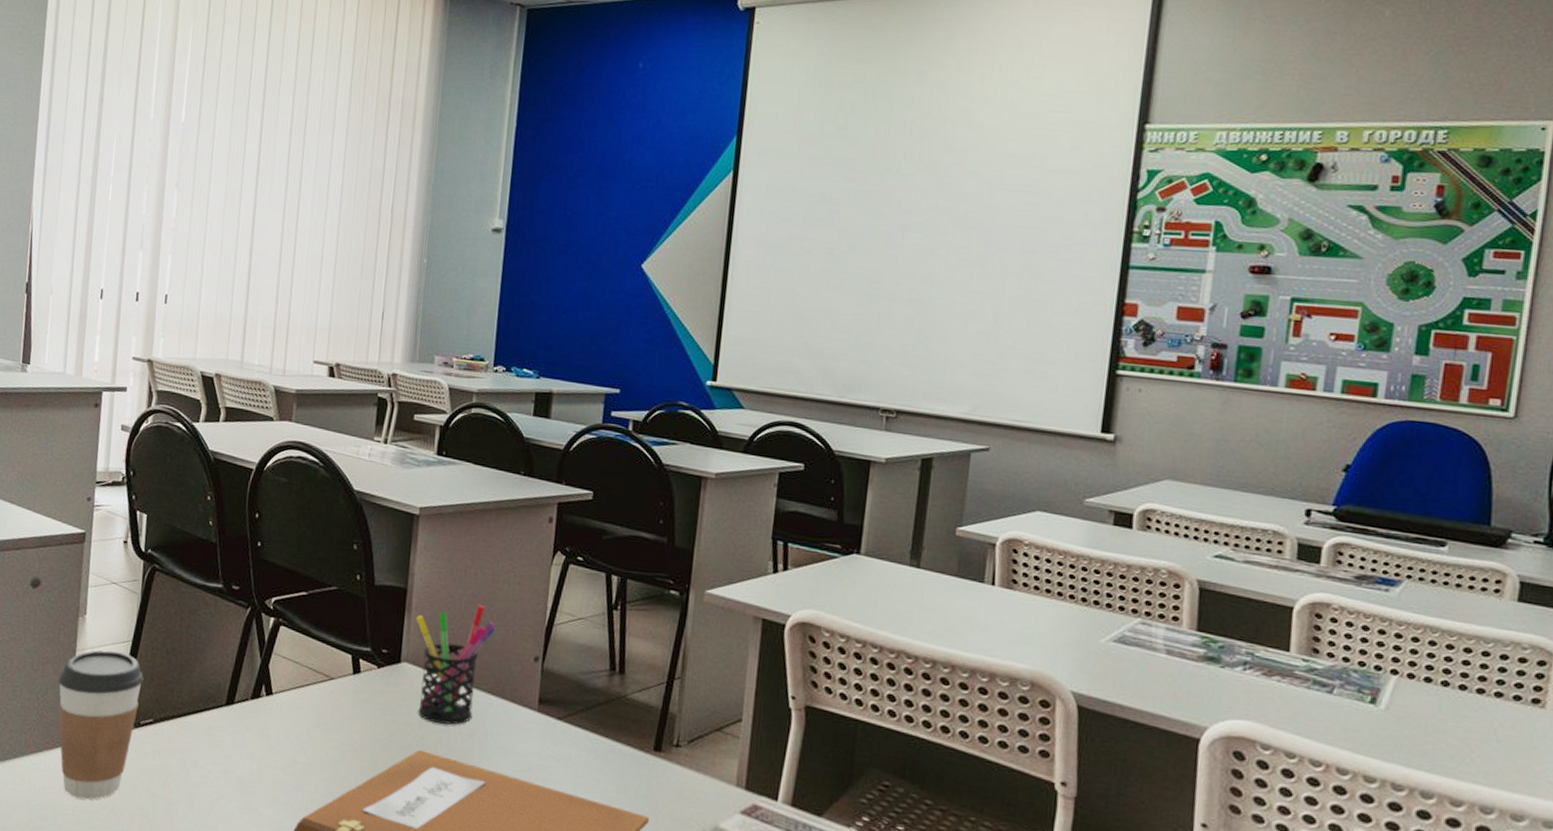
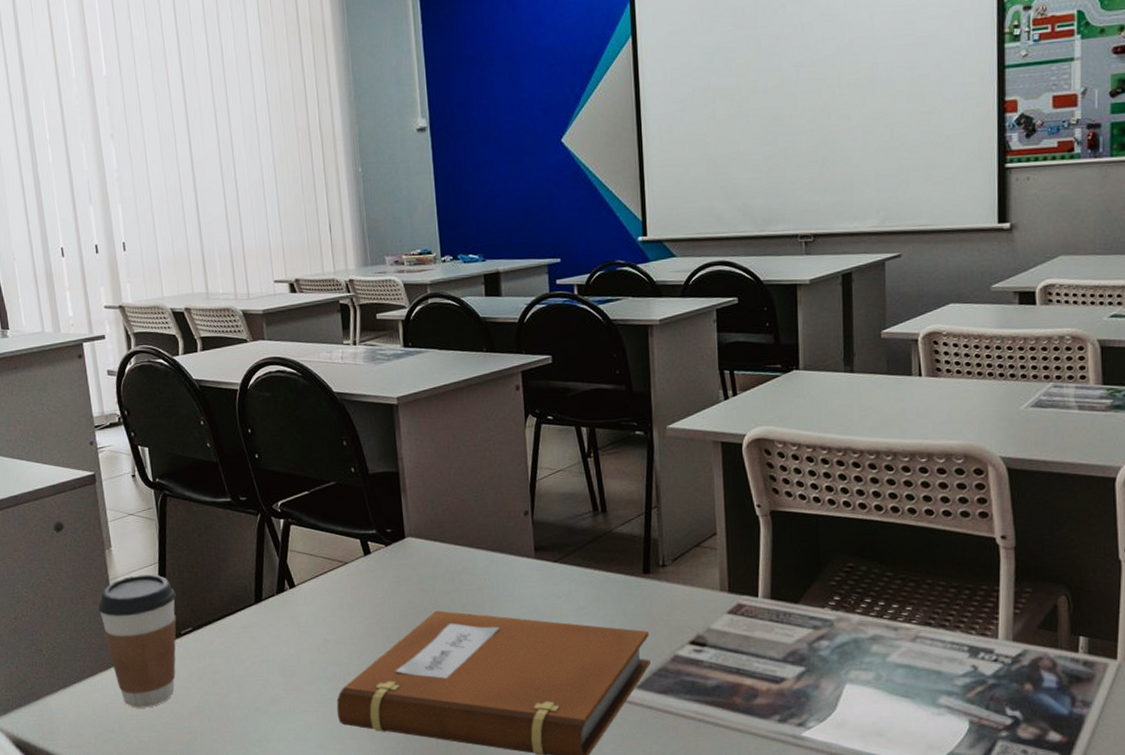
pen holder: present [415,604,496,725] -> none [411,474,485,586]

